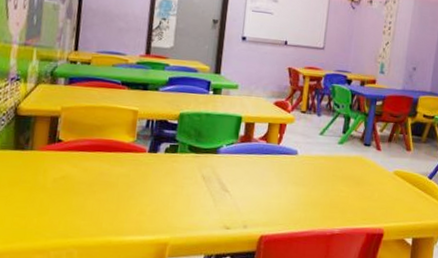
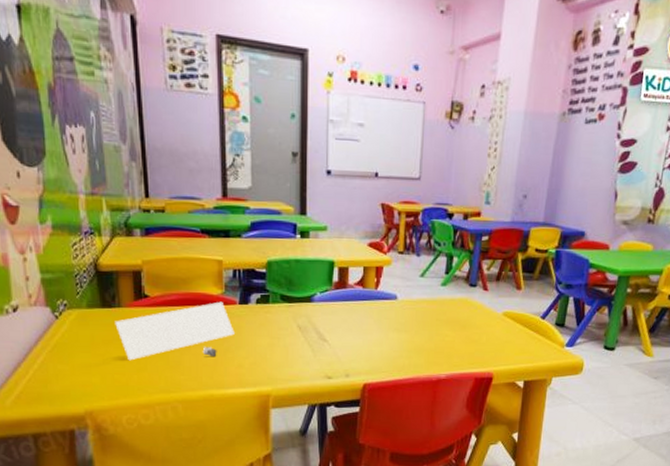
paper sheet: none [24,149,141,204] -> present [115,301,235,361]

